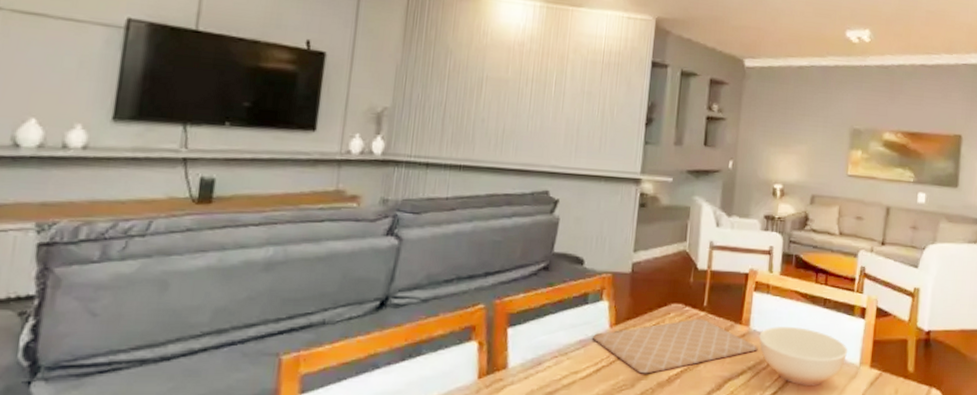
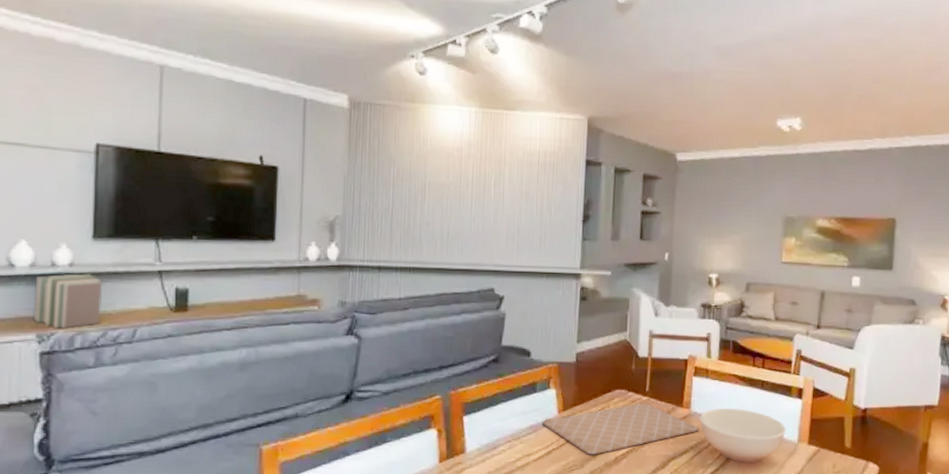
books: none [34,157,118,218] -> present [33,273,102,329]

